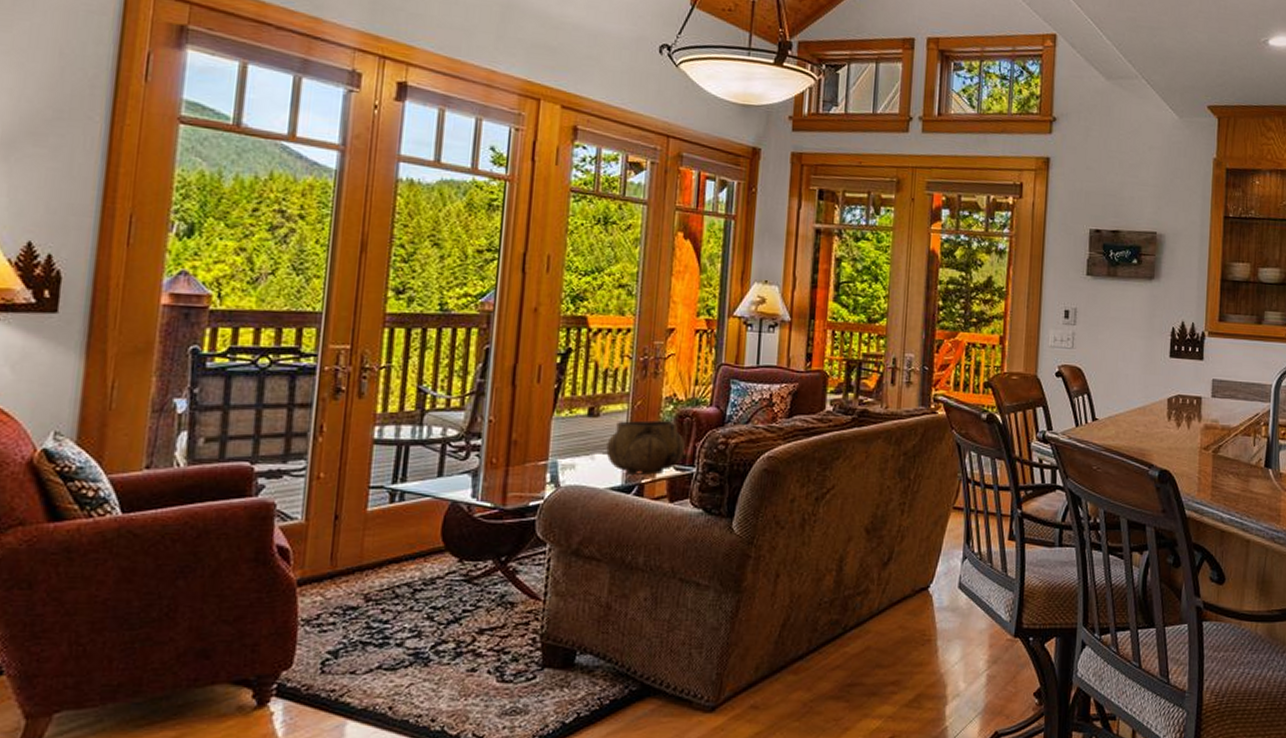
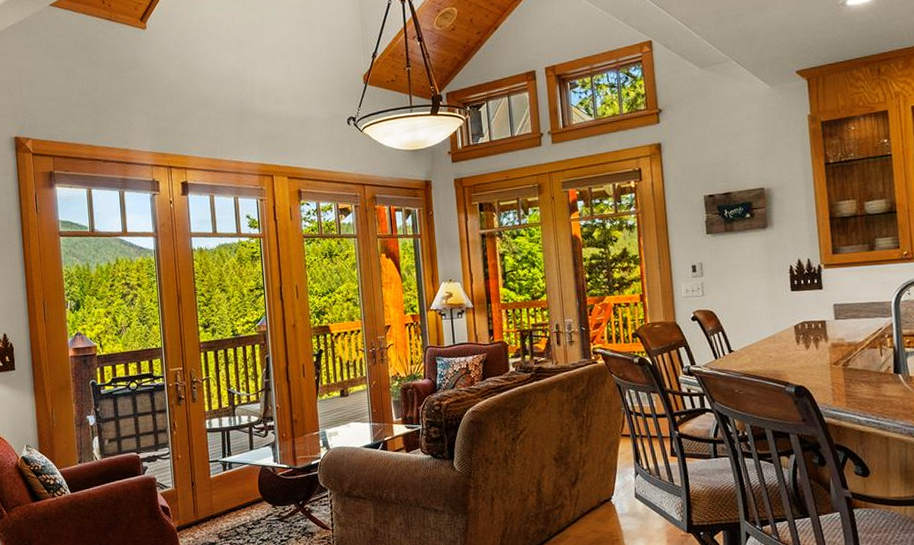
decorative bowl: present [606,420,686,475] -> none [356,393,412,435]

